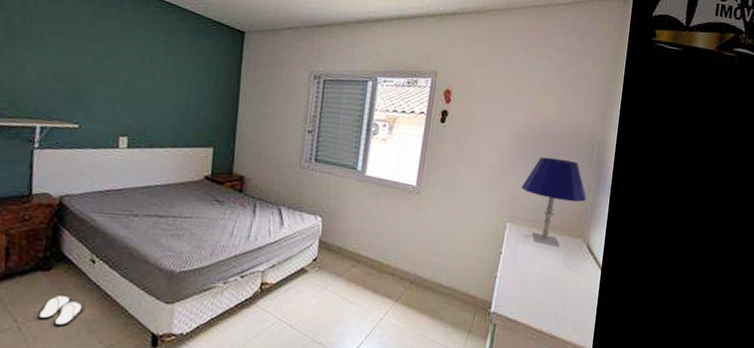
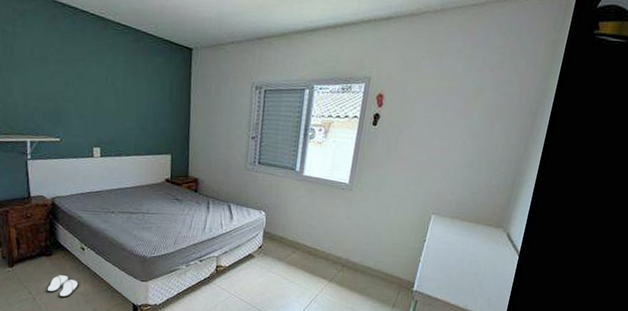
table lamp: present [520,157,587,248] -> none [446,154,511,237]

